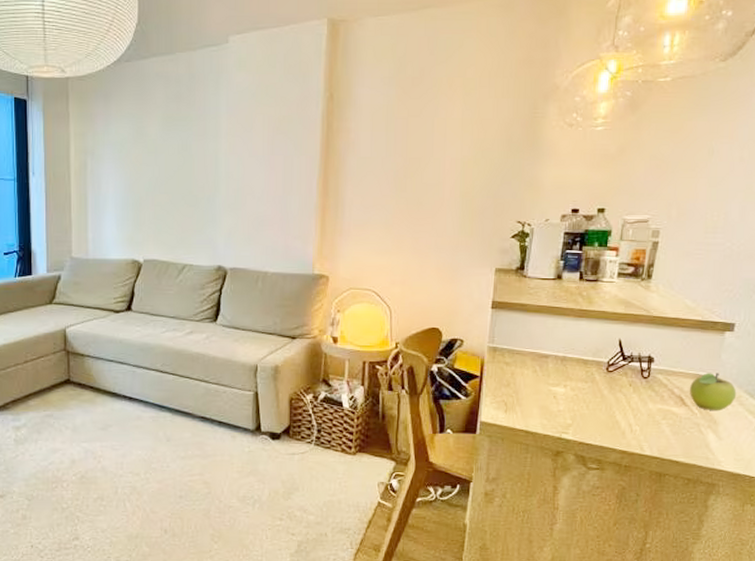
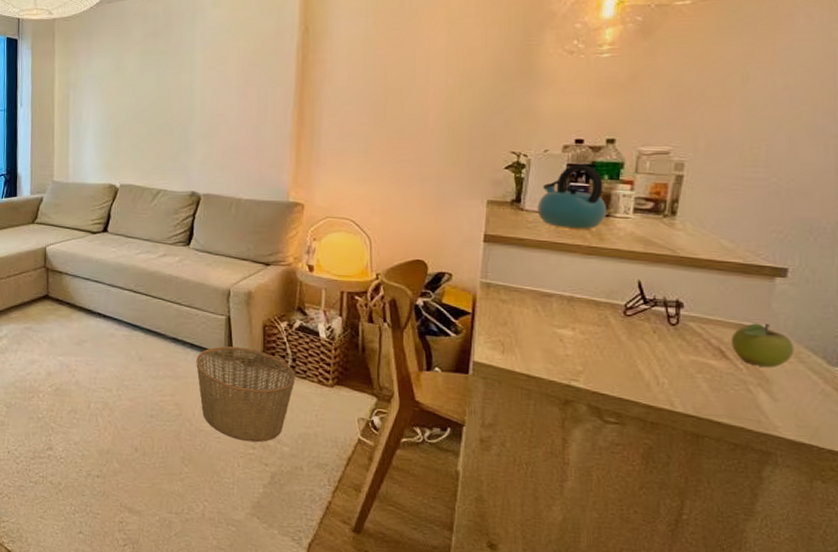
basket: none [224,422,321,513] -> present [196,346,296,442]
kettle: none [538,233,597,293] -> present [537,164,607,229]

